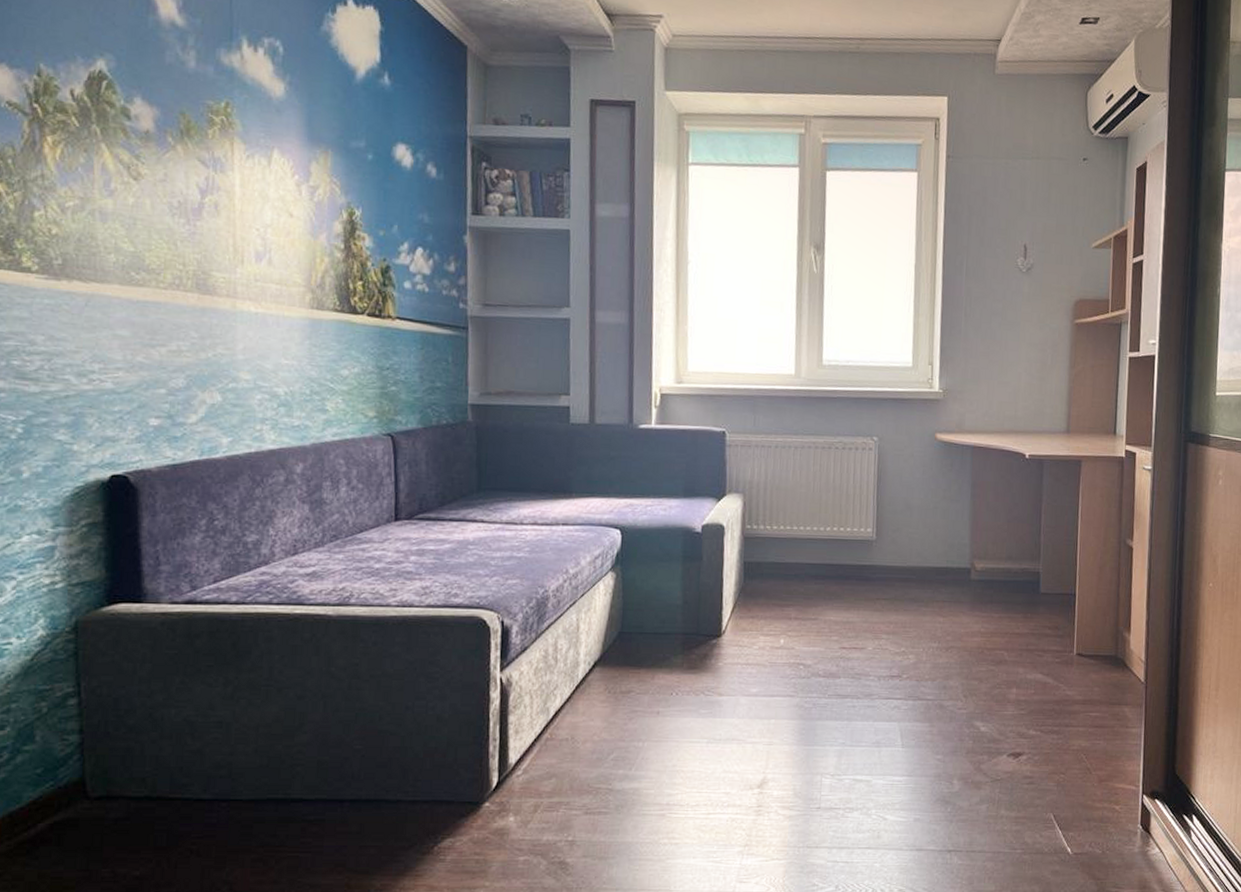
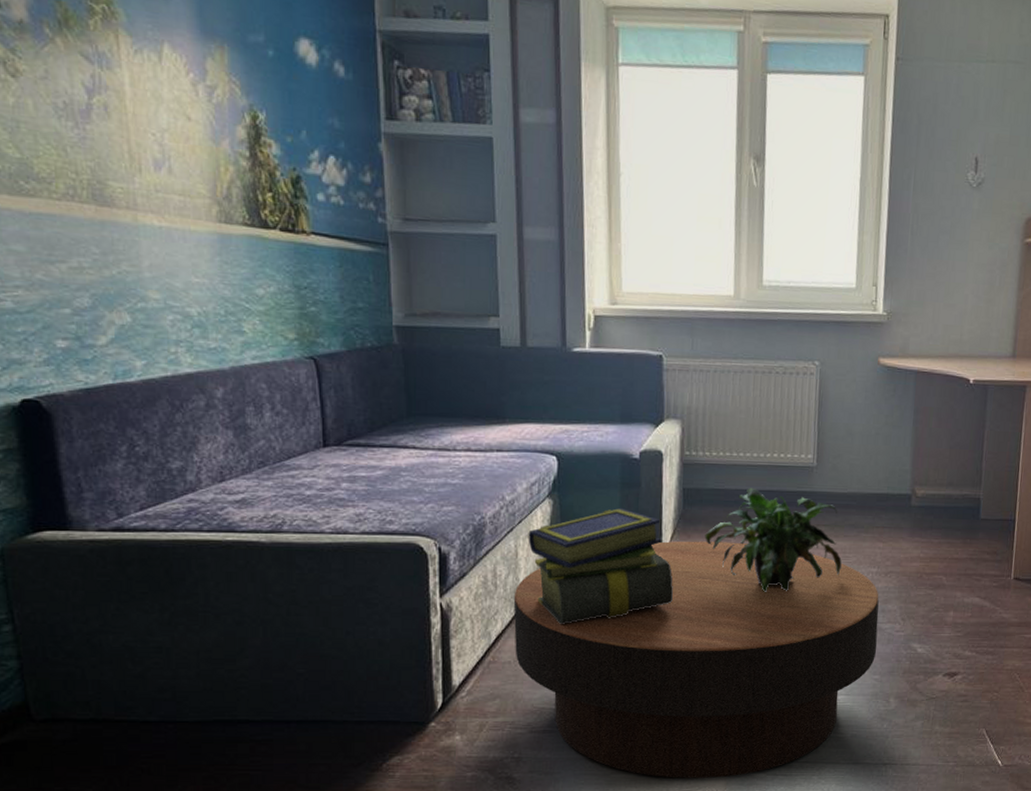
coffee table: none [572,614,940,865] -> present [513,541,879,778]
stack of books: none [589,582,733,701] -> present [528,508,673,625]
potted plant: none [765,561,902,669] -> present [705,487,842,593]

